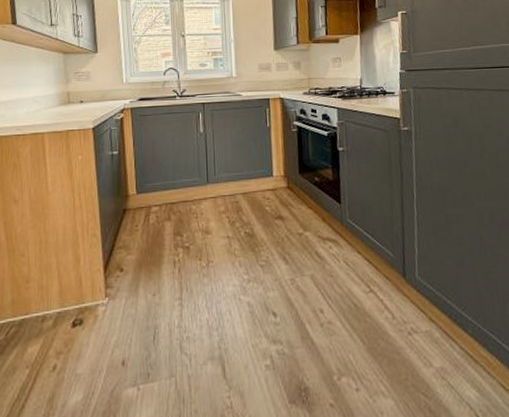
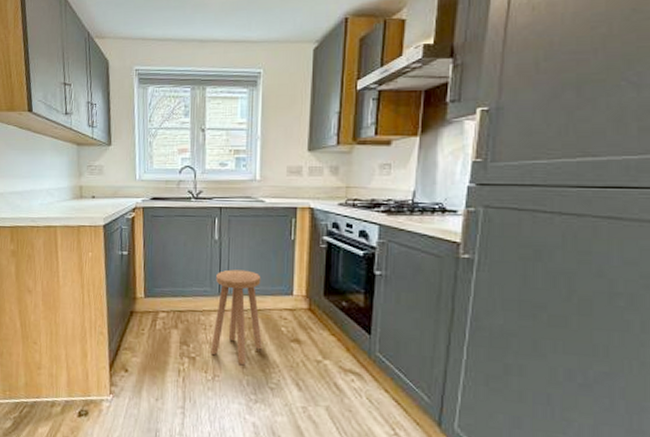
stool: none [203,158,250,248] -> present [211,269,262,366]

